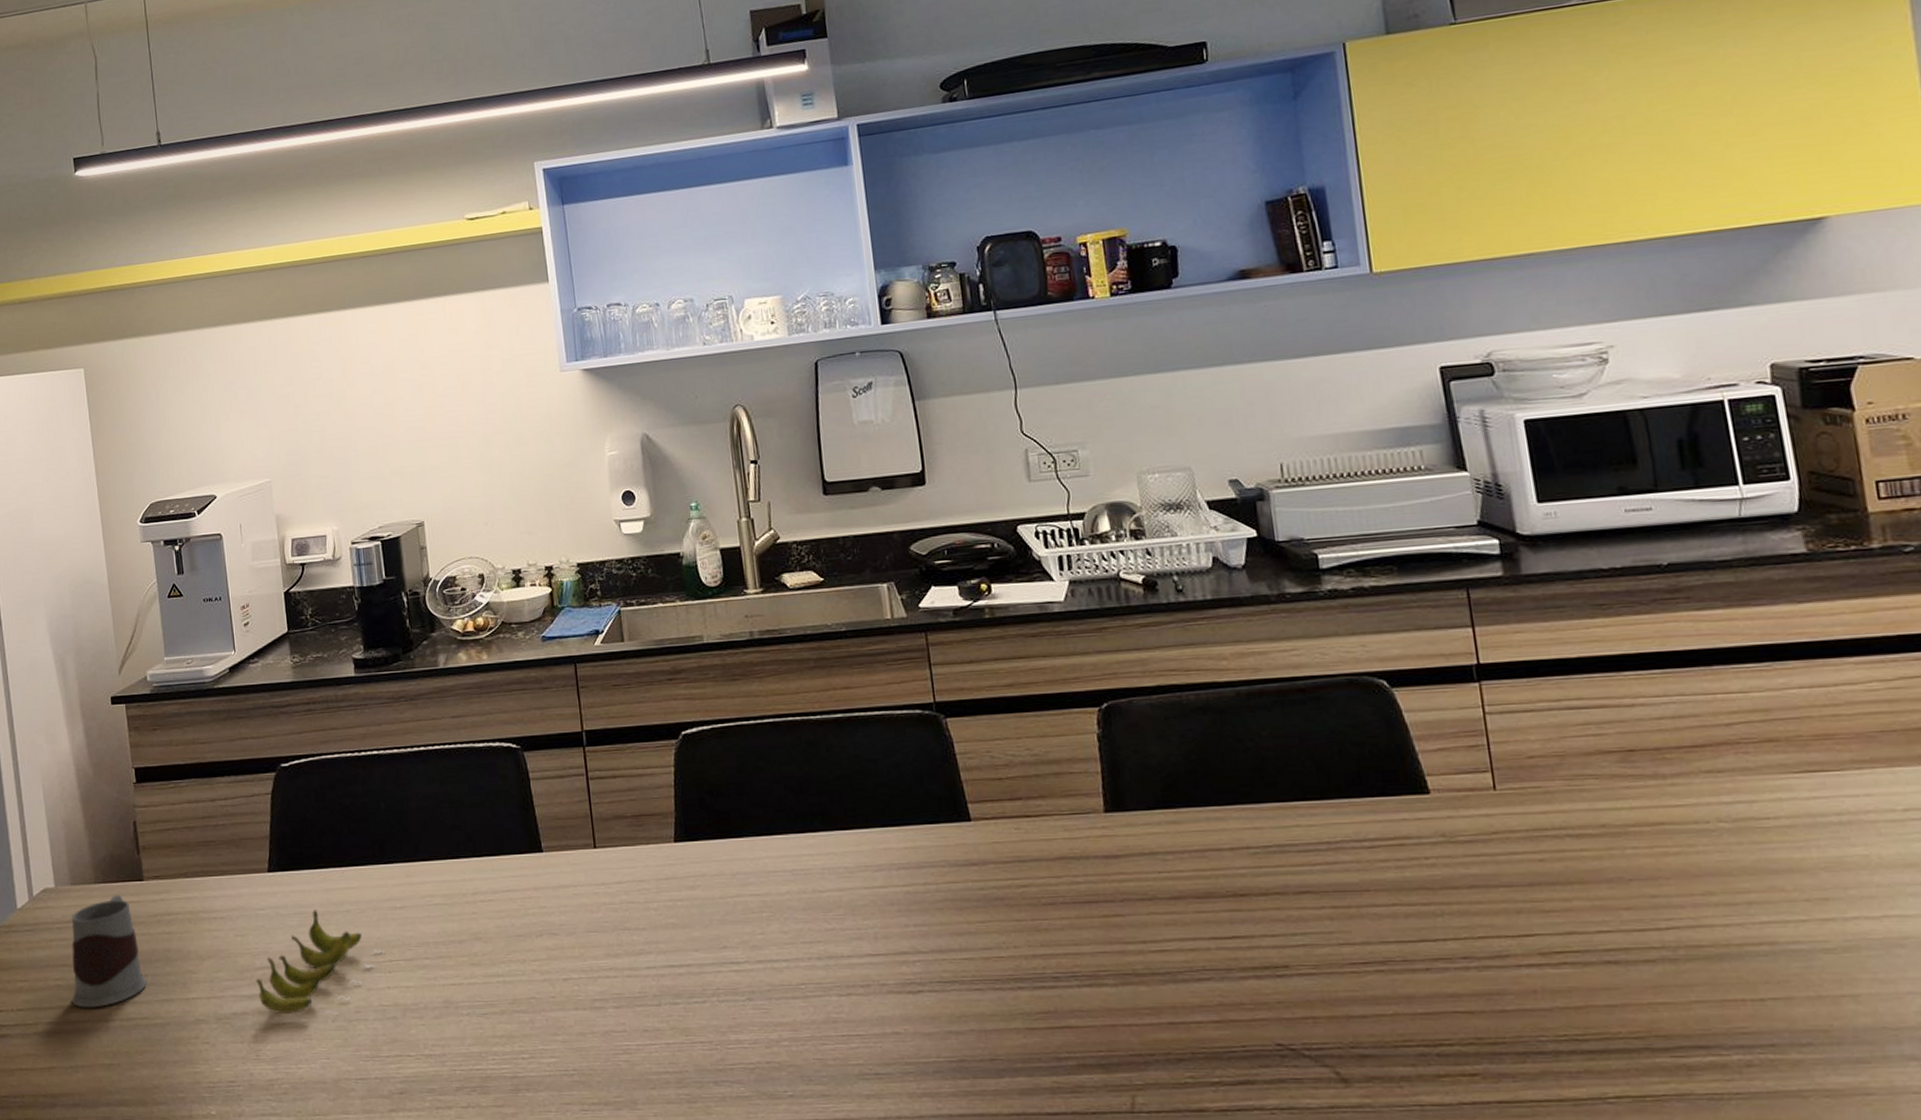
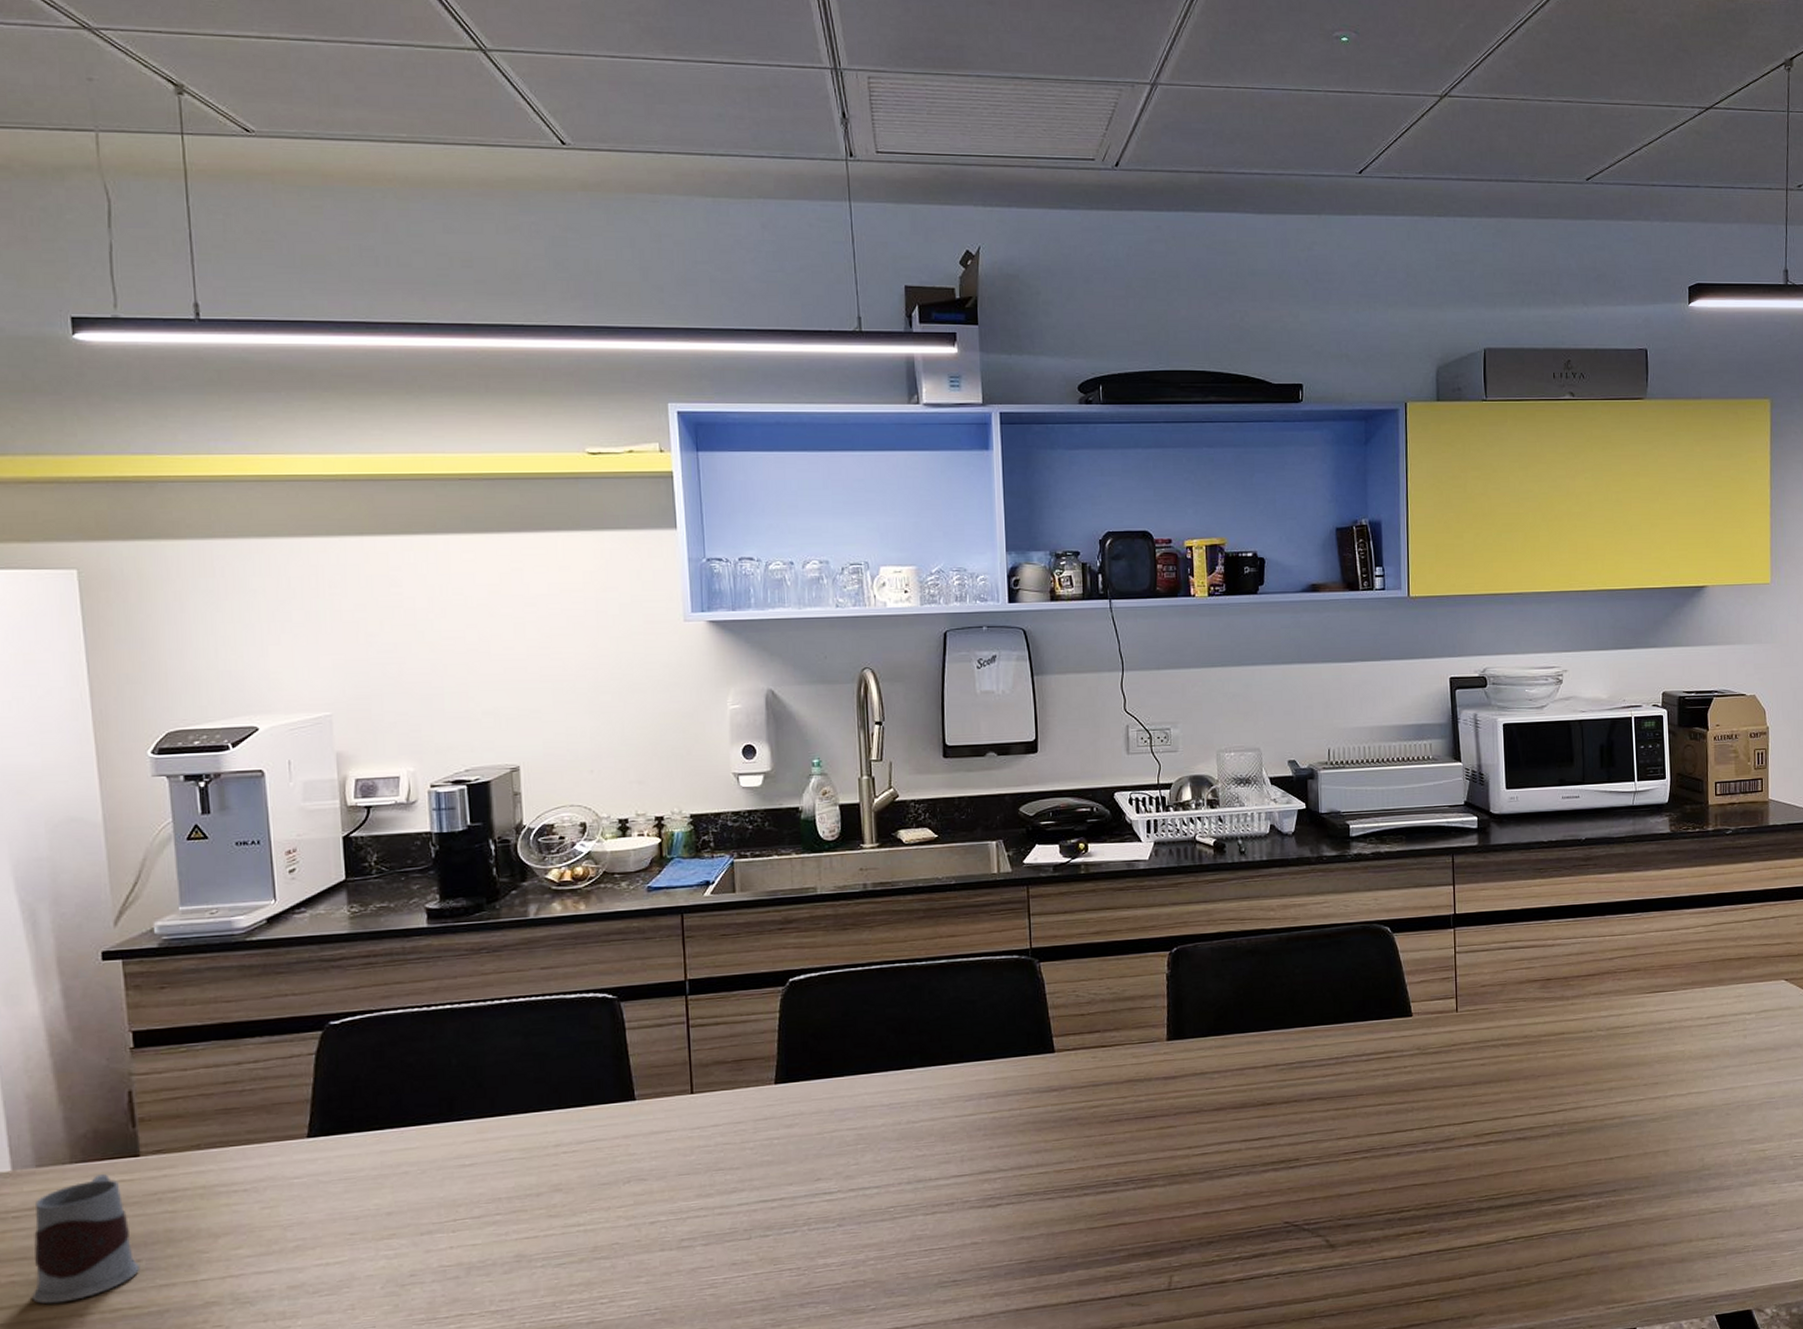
banana: present [256,908,386,1015] -> none [287,1172,450,1287]

